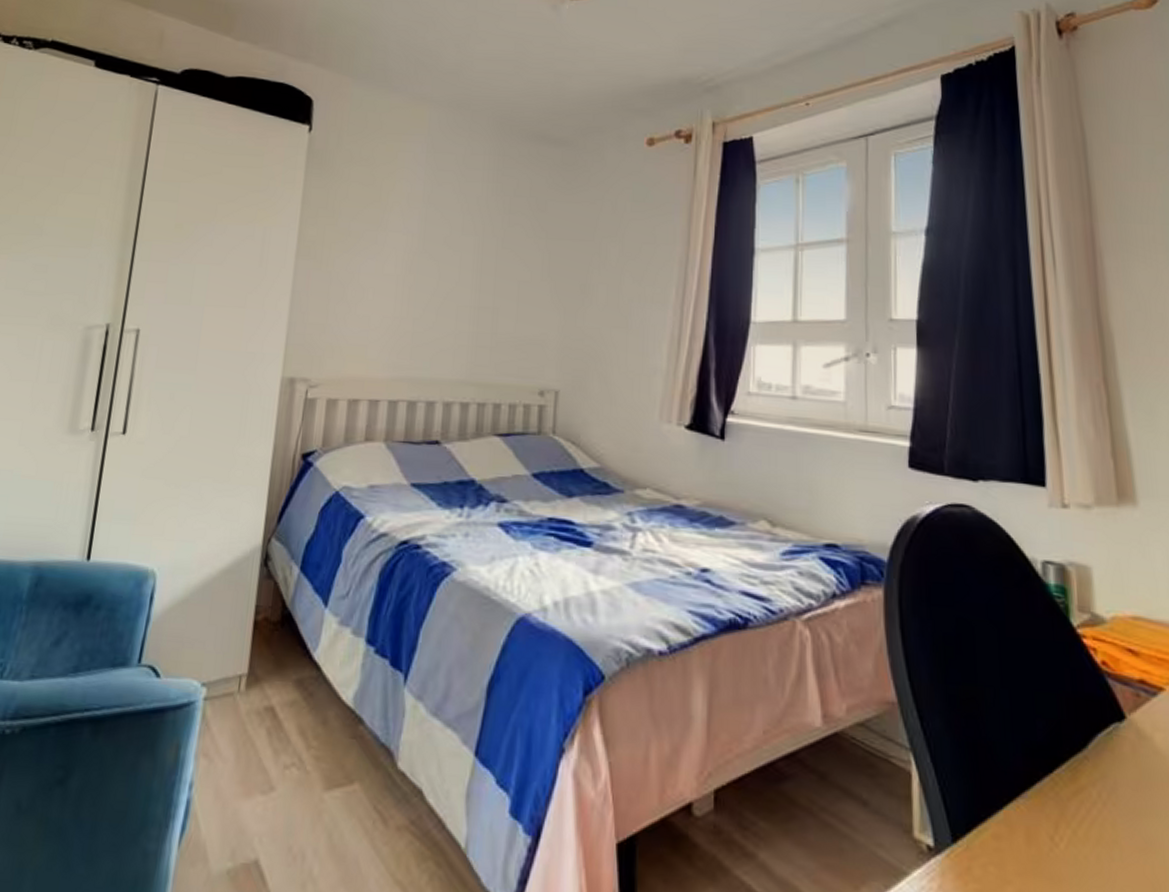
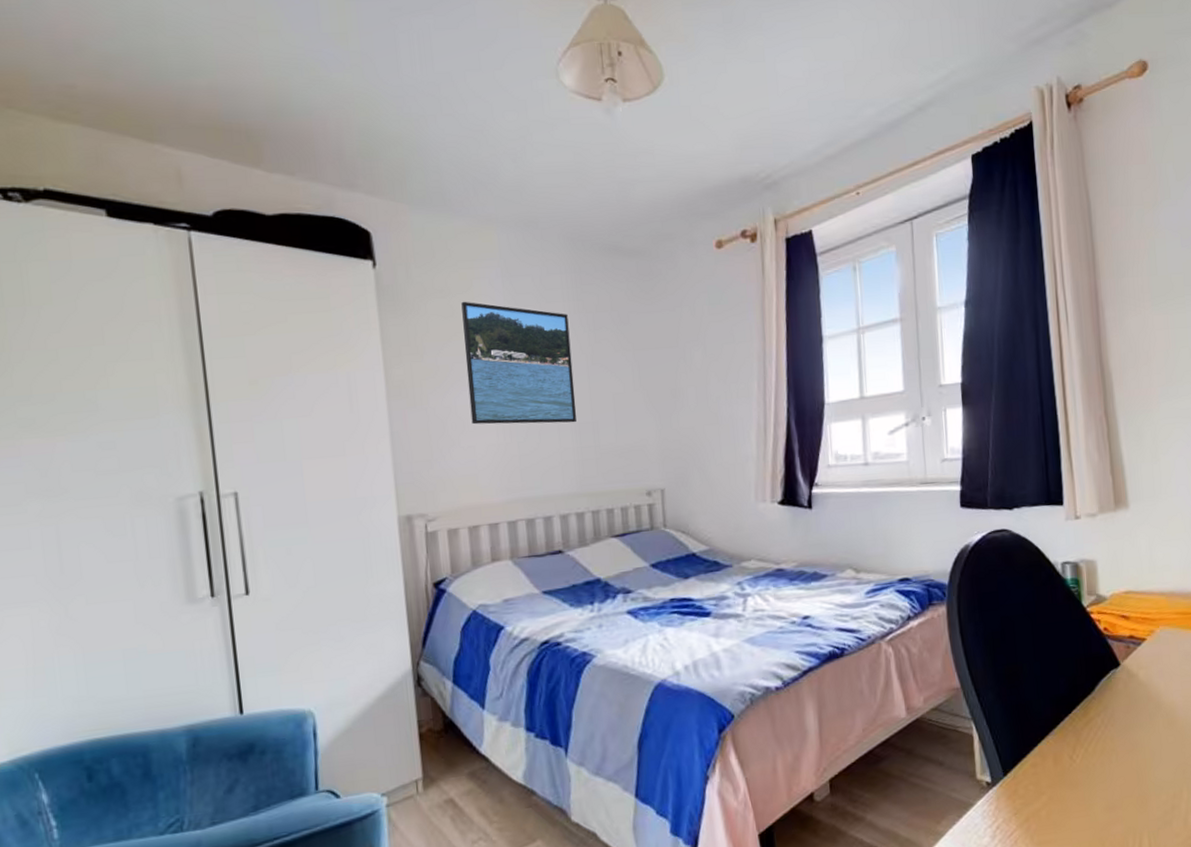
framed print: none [371,171,485,306] -> present [461,301,577,425]

